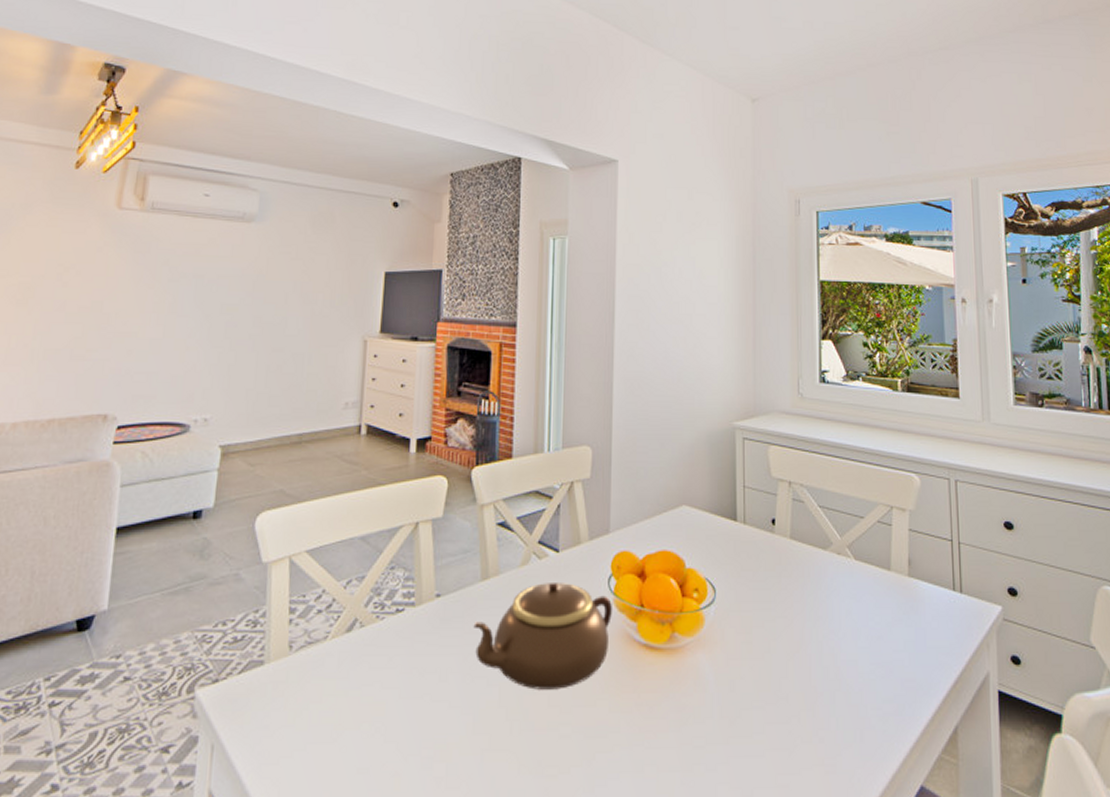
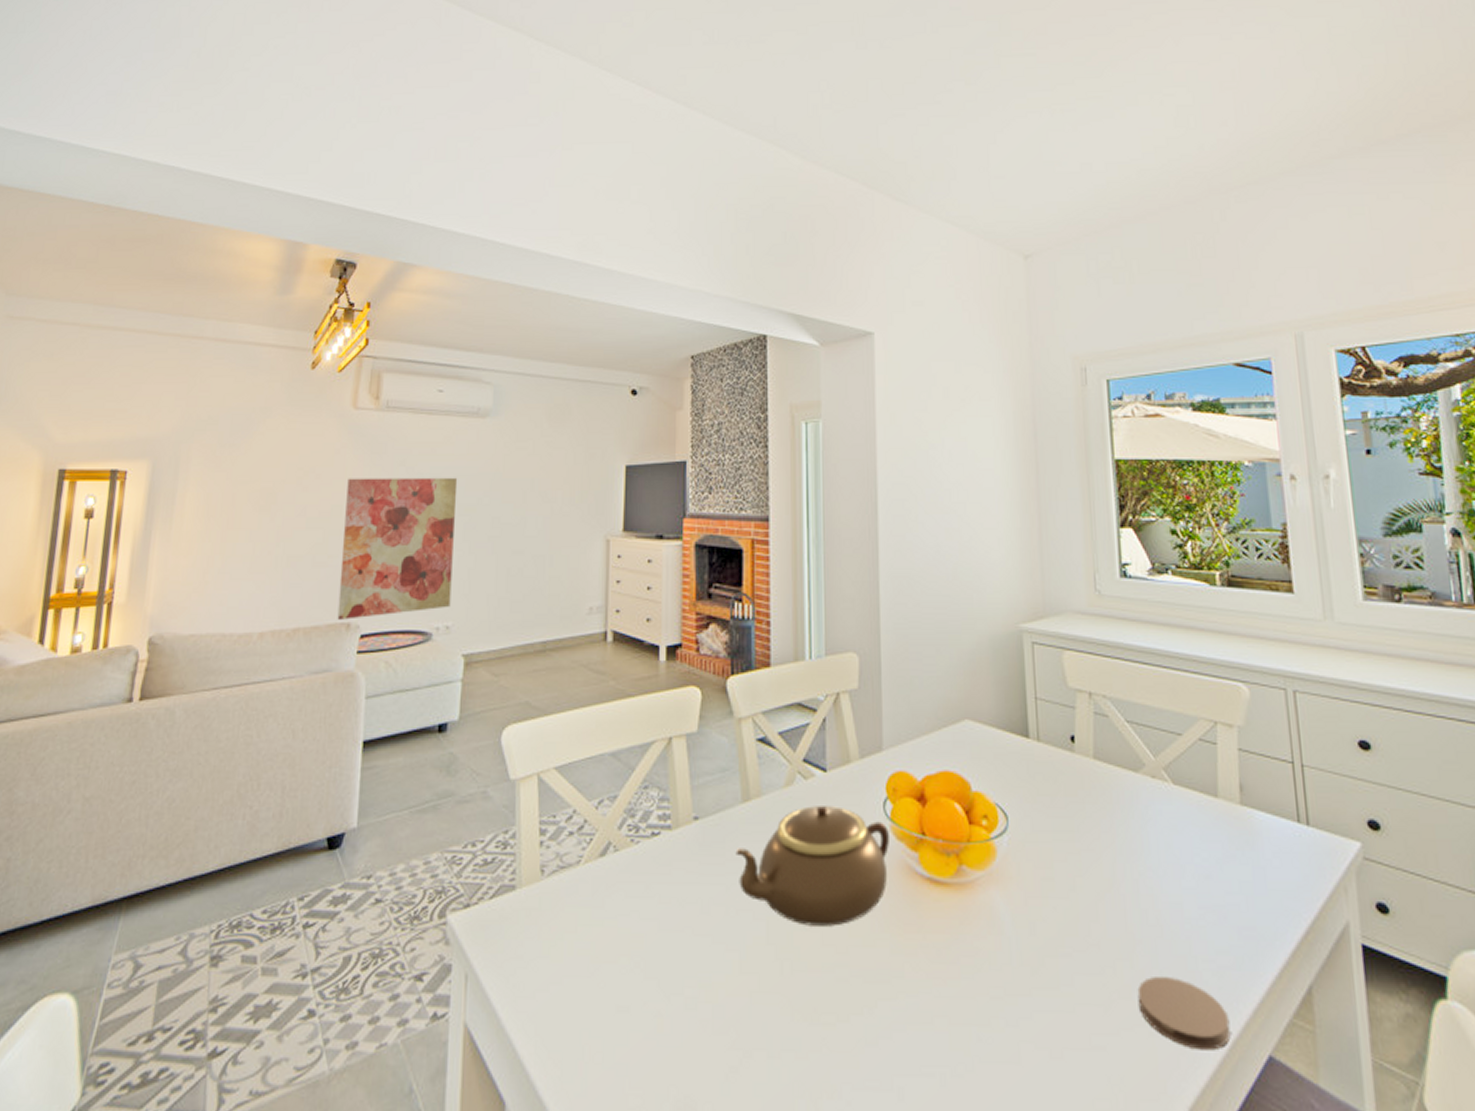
wall art: none [94,275,221,411] -> present [337,477,458,620]
coaster: none [817,722,891,784] -> present [1137,975,1231,1051]

